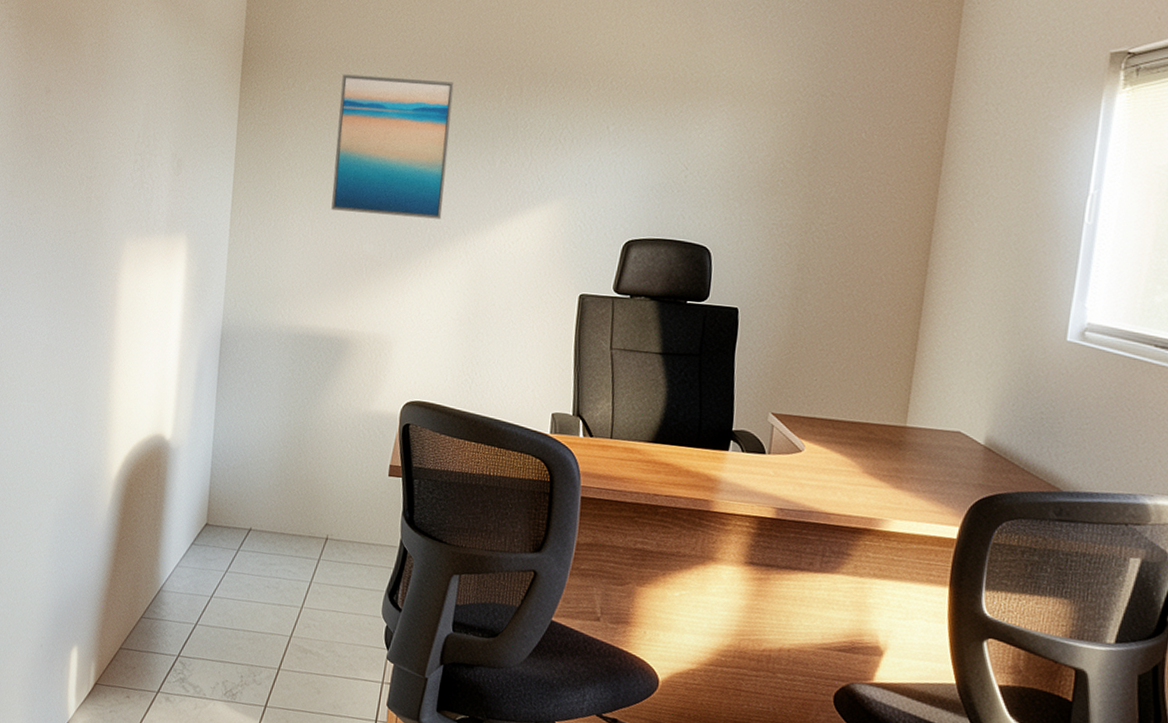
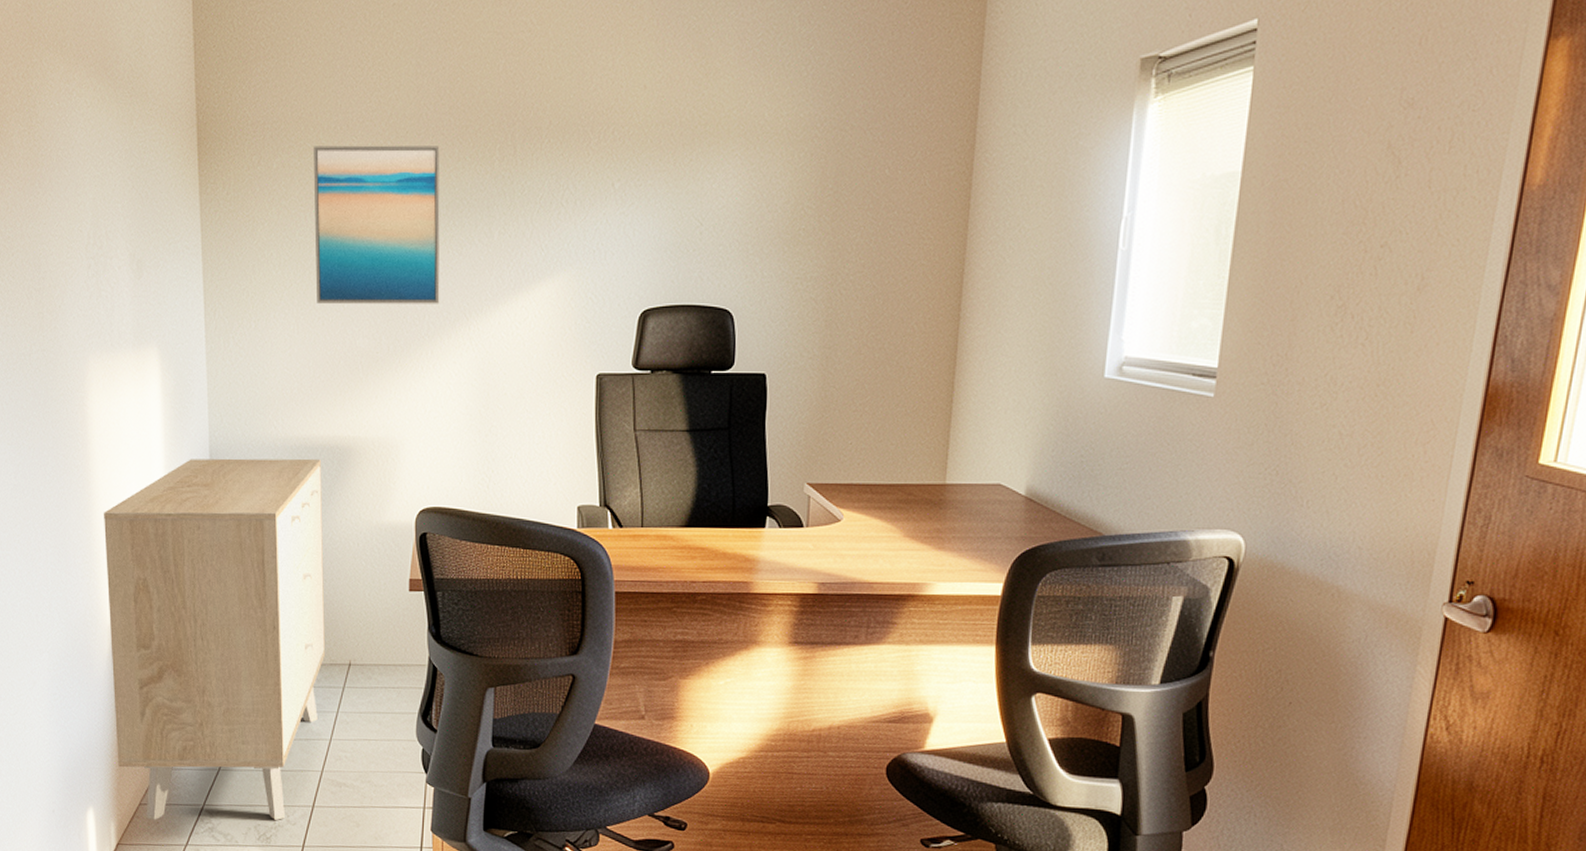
sideboard: none [105,336,320,679] -> present [104,458,326,820]

